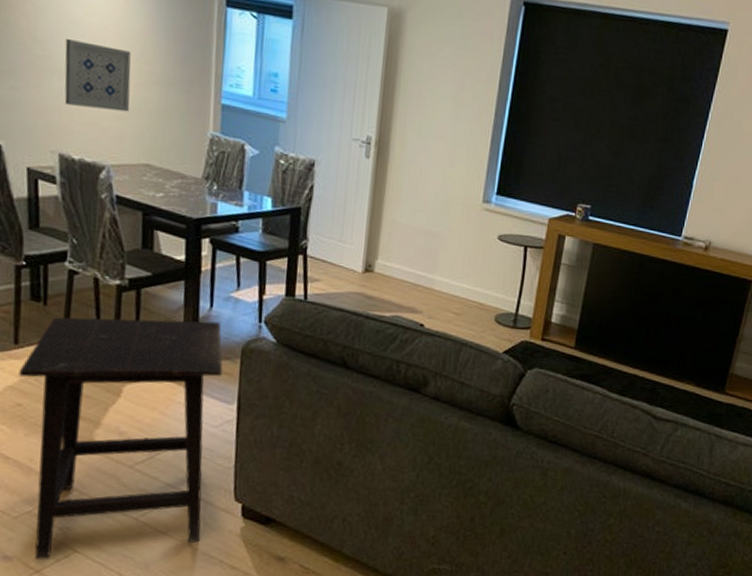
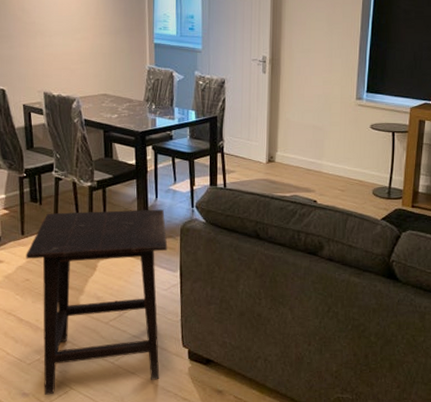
wall art: present [64,39,131,112] -> none [43,8,90,57]

